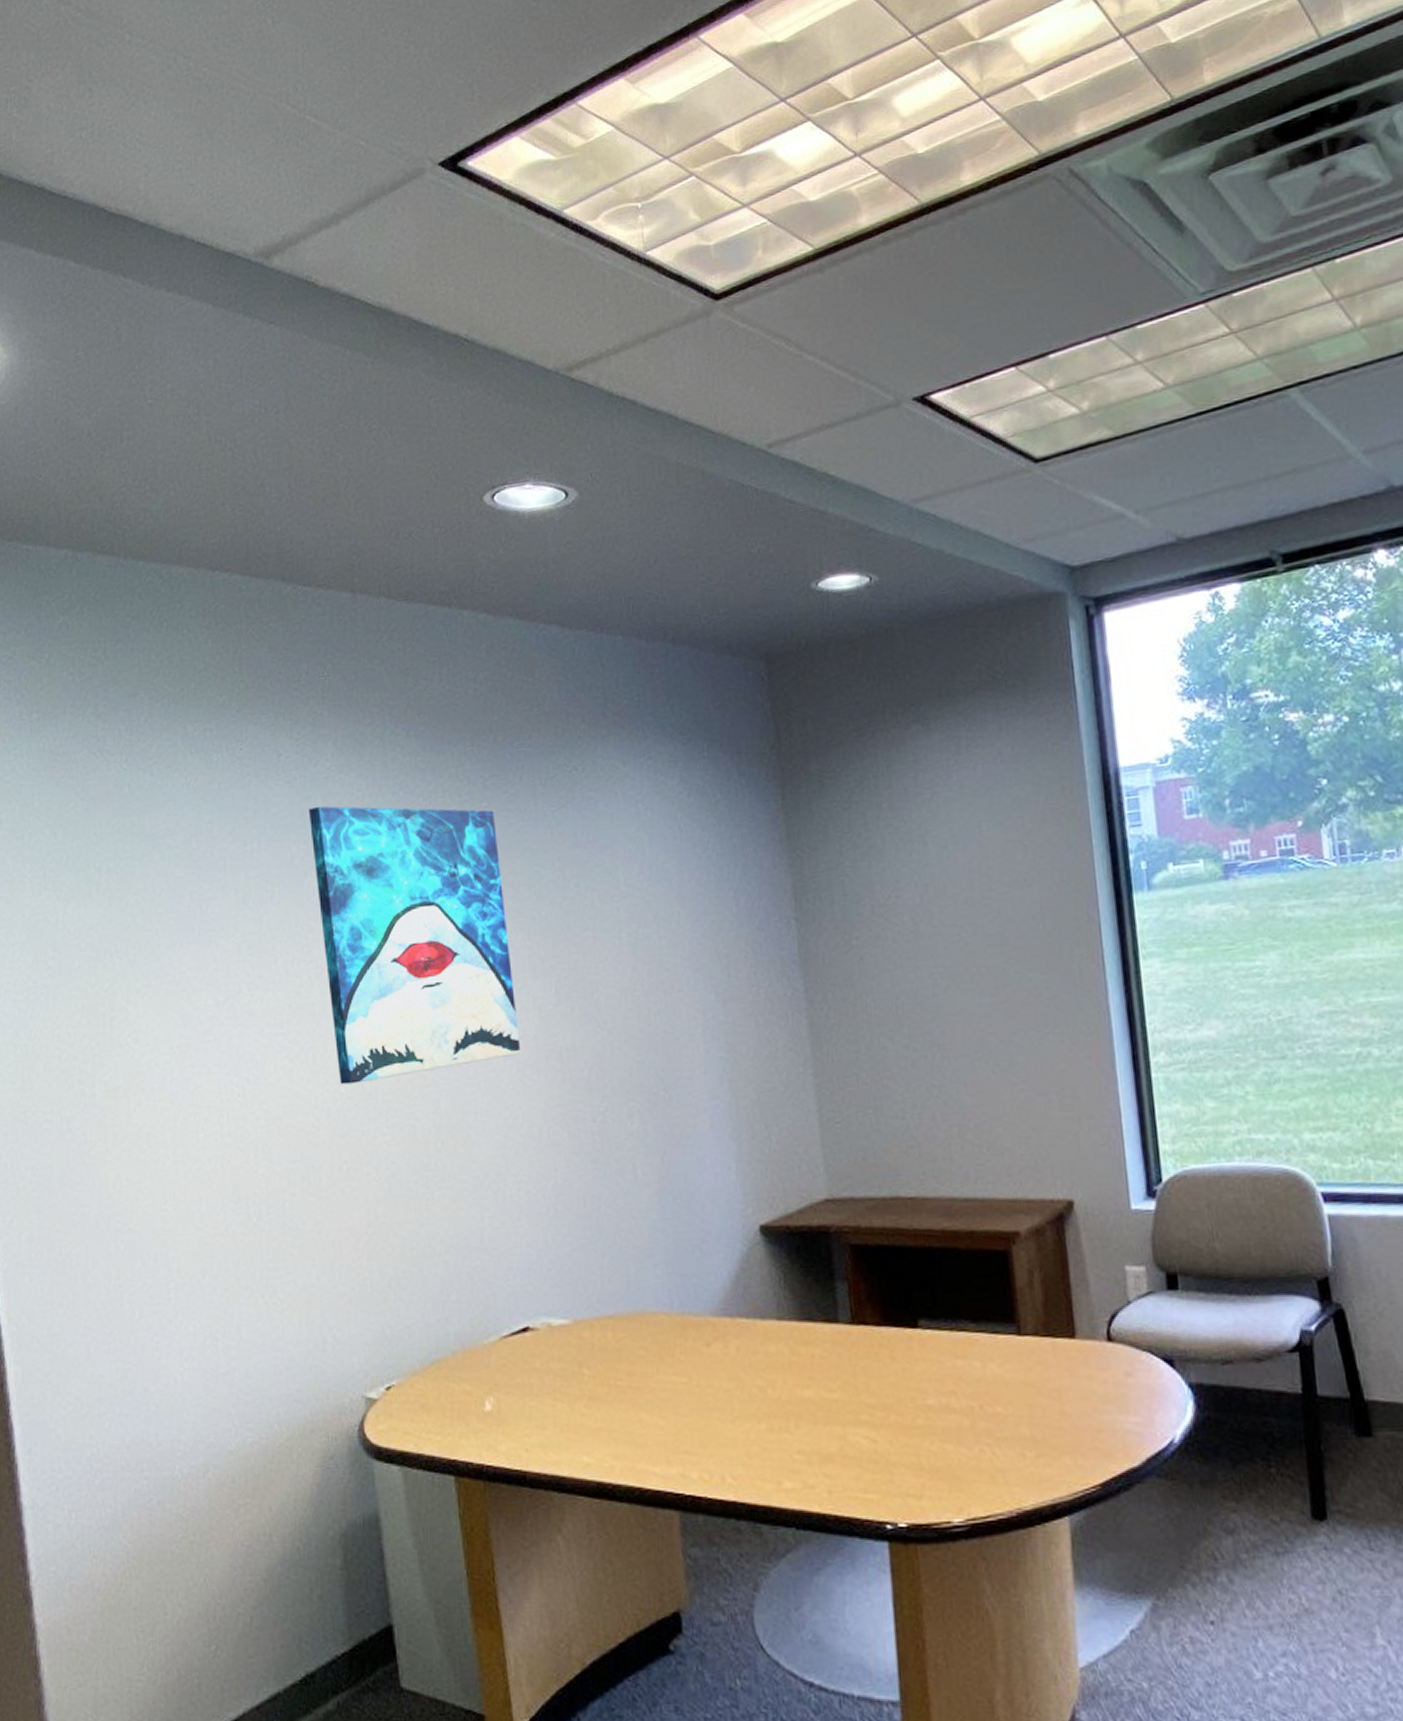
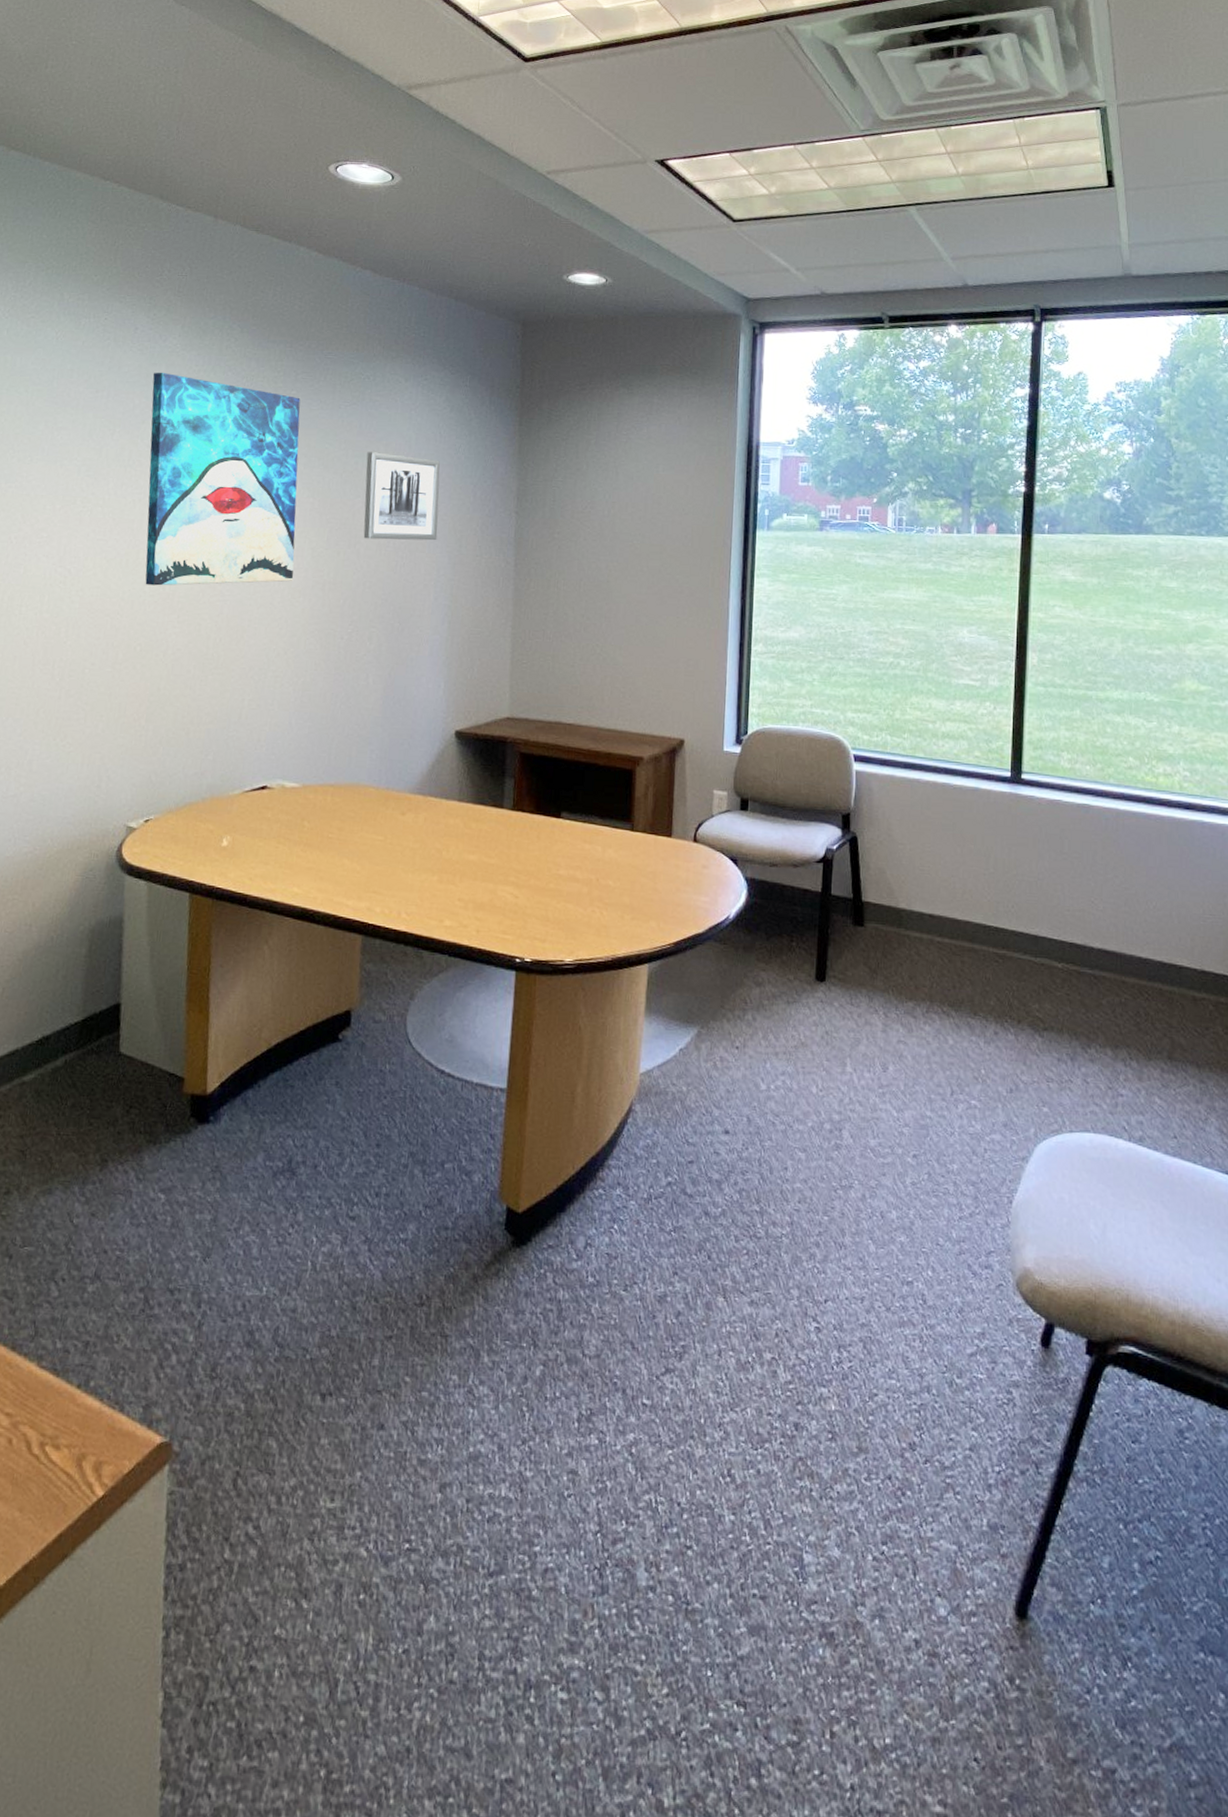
wall art: none [589,864,697,985] -> present [363,452,440,541]

